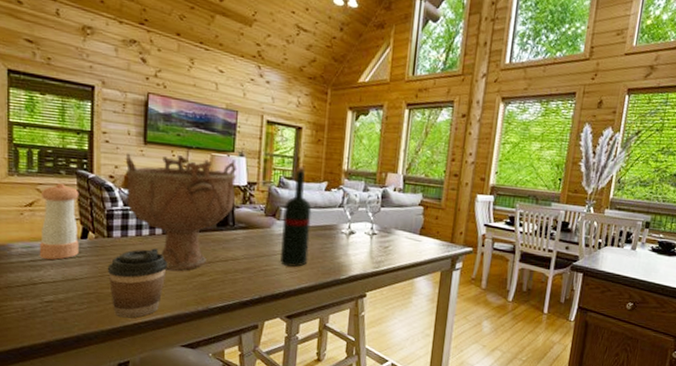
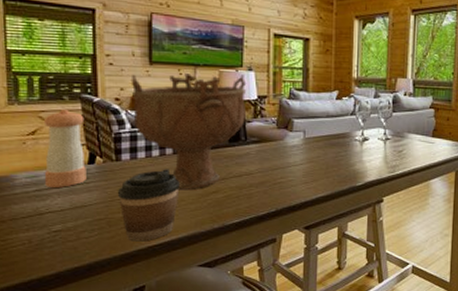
wine bottle: present [280,166,312,267] -> none [295,77,324,177]

